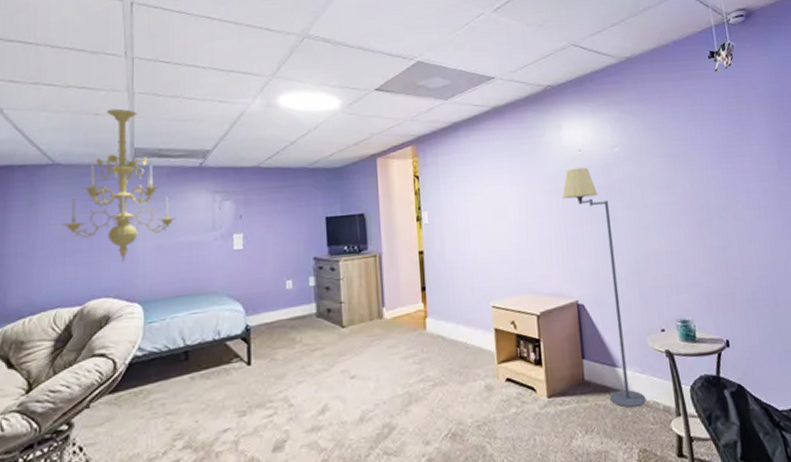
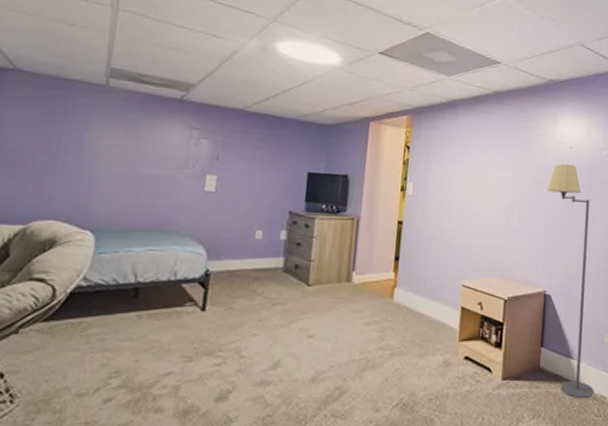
chandelier: present [62,108,177,263] -> none [15,21,147,187]

